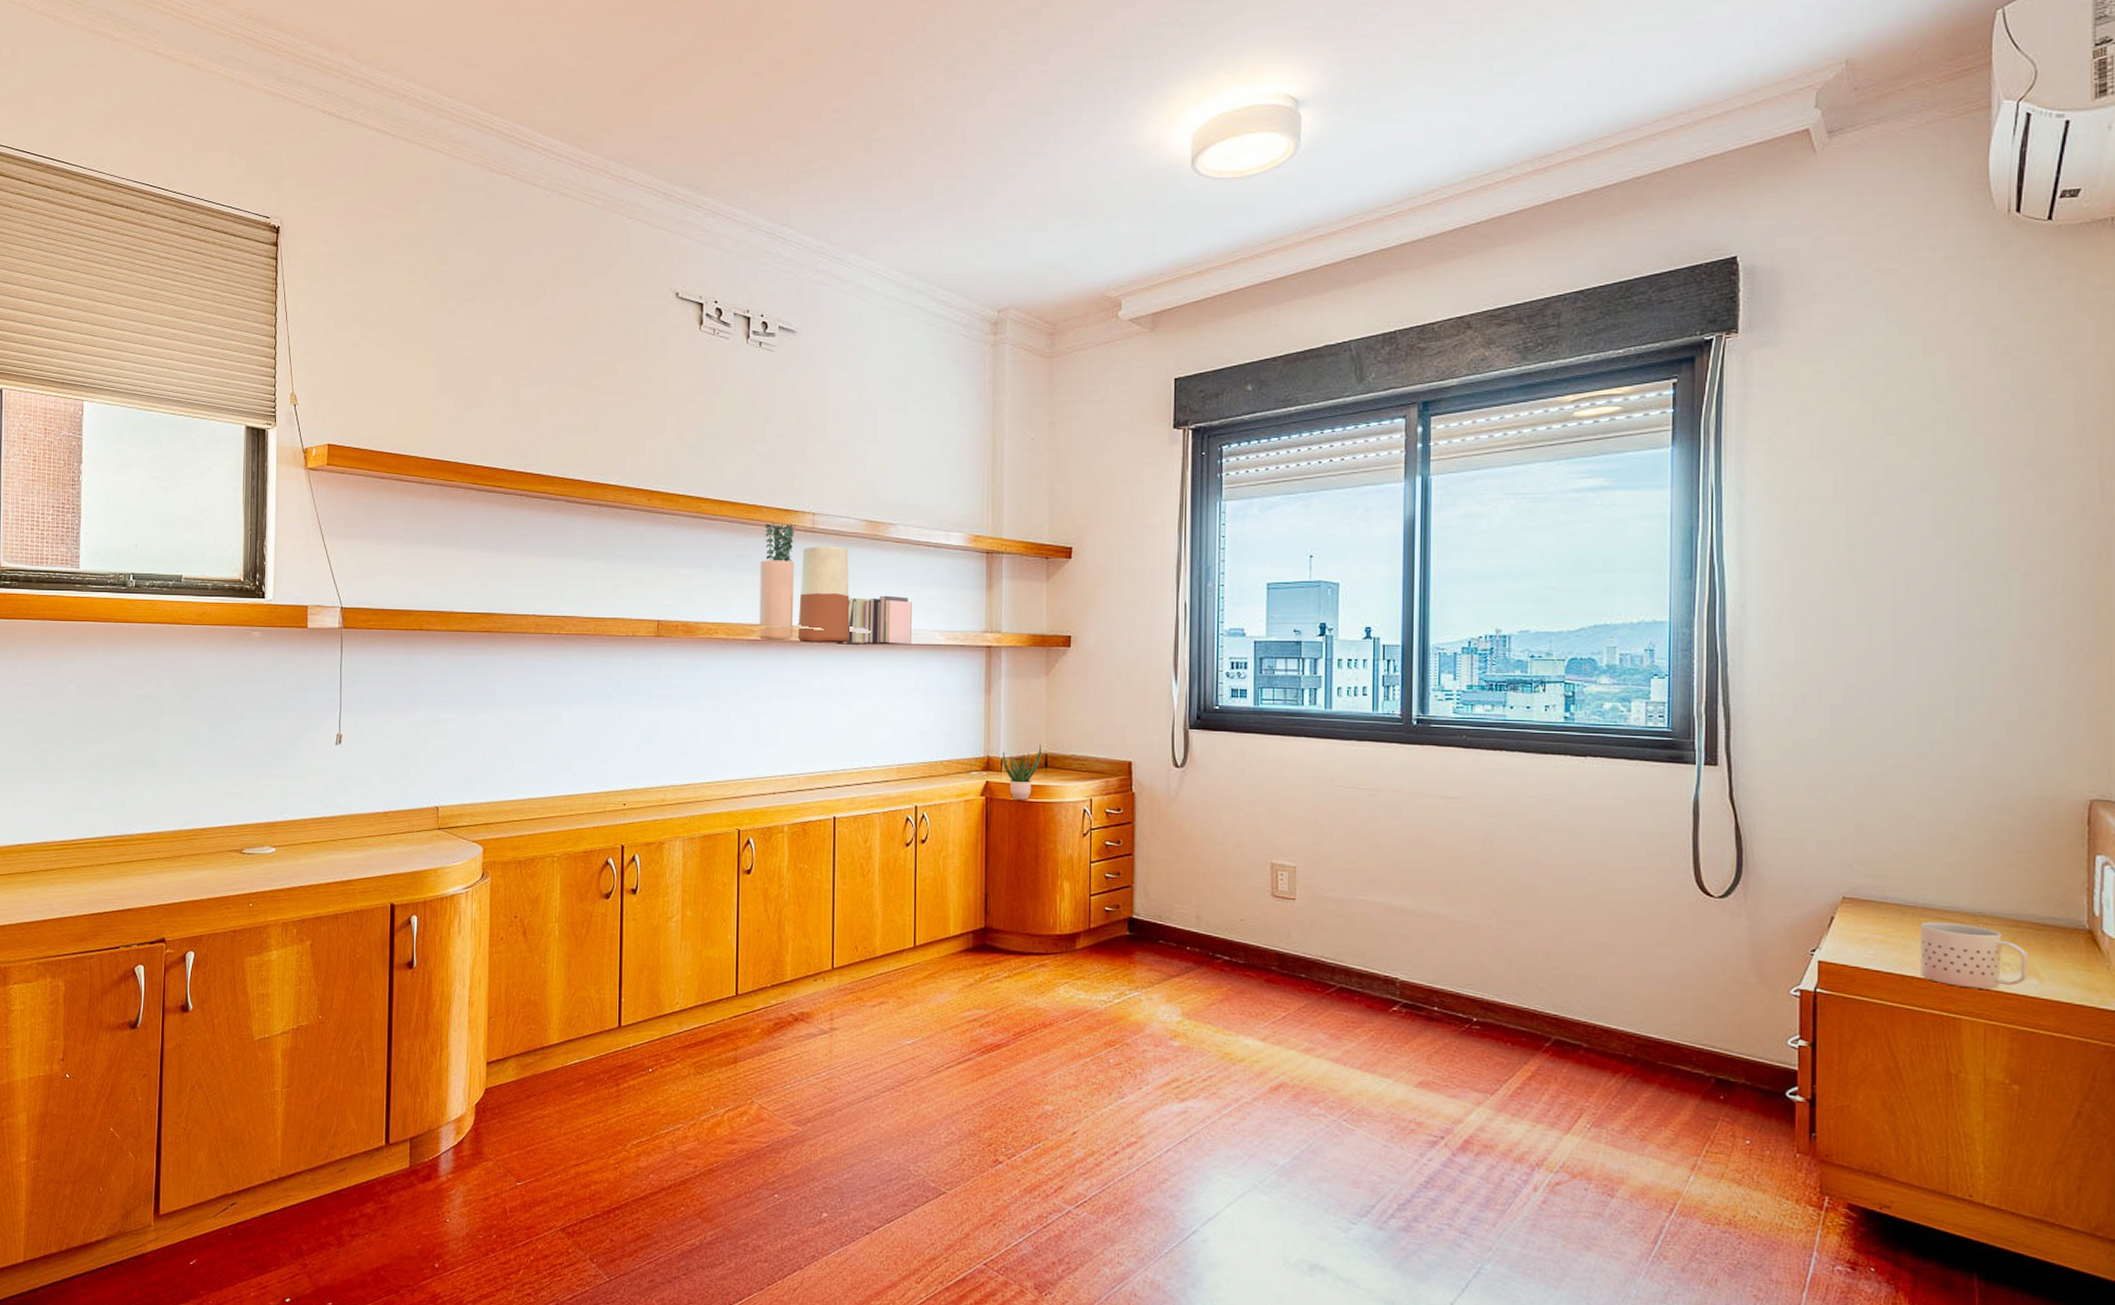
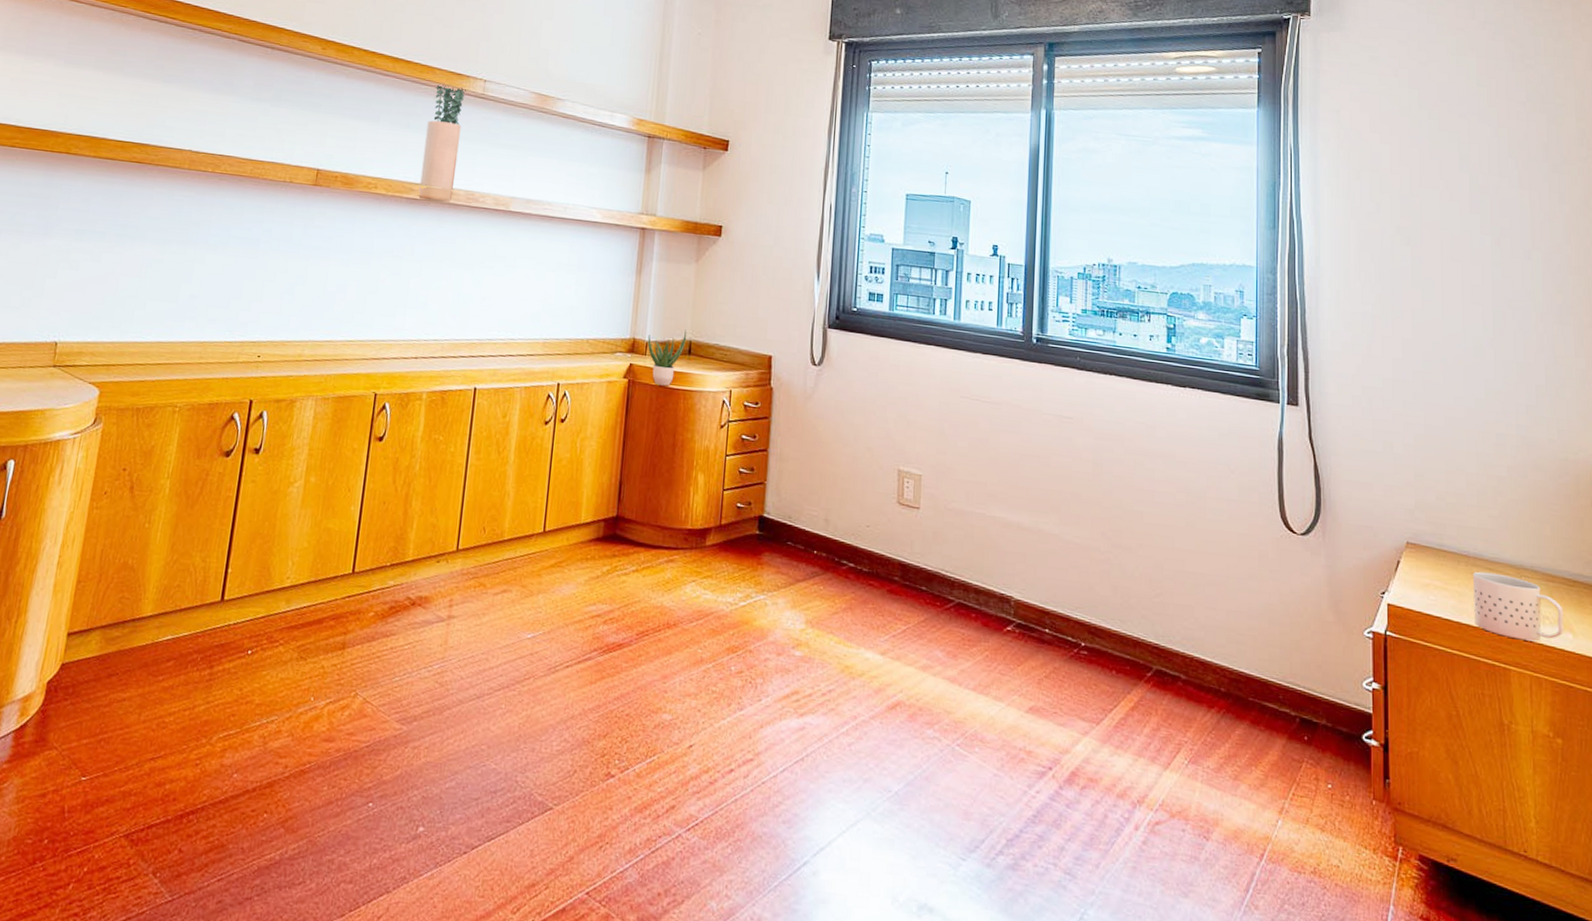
vase: present [798,546,850,643] -> none [457,112,516,211]
books: present [833,595,912,646] -> none [491,166,573,219]

